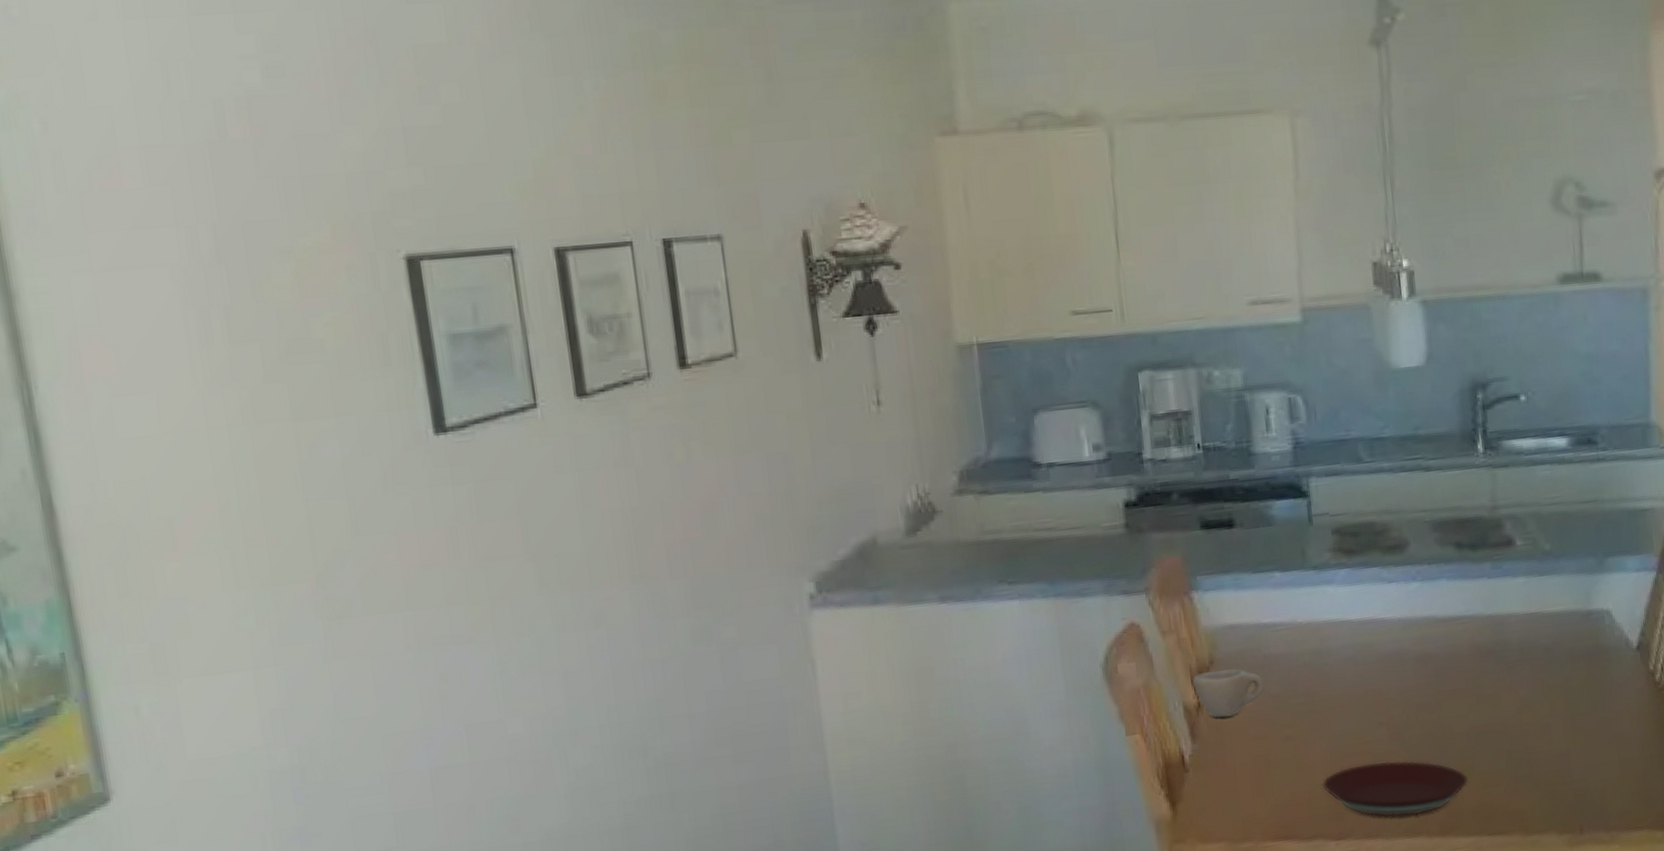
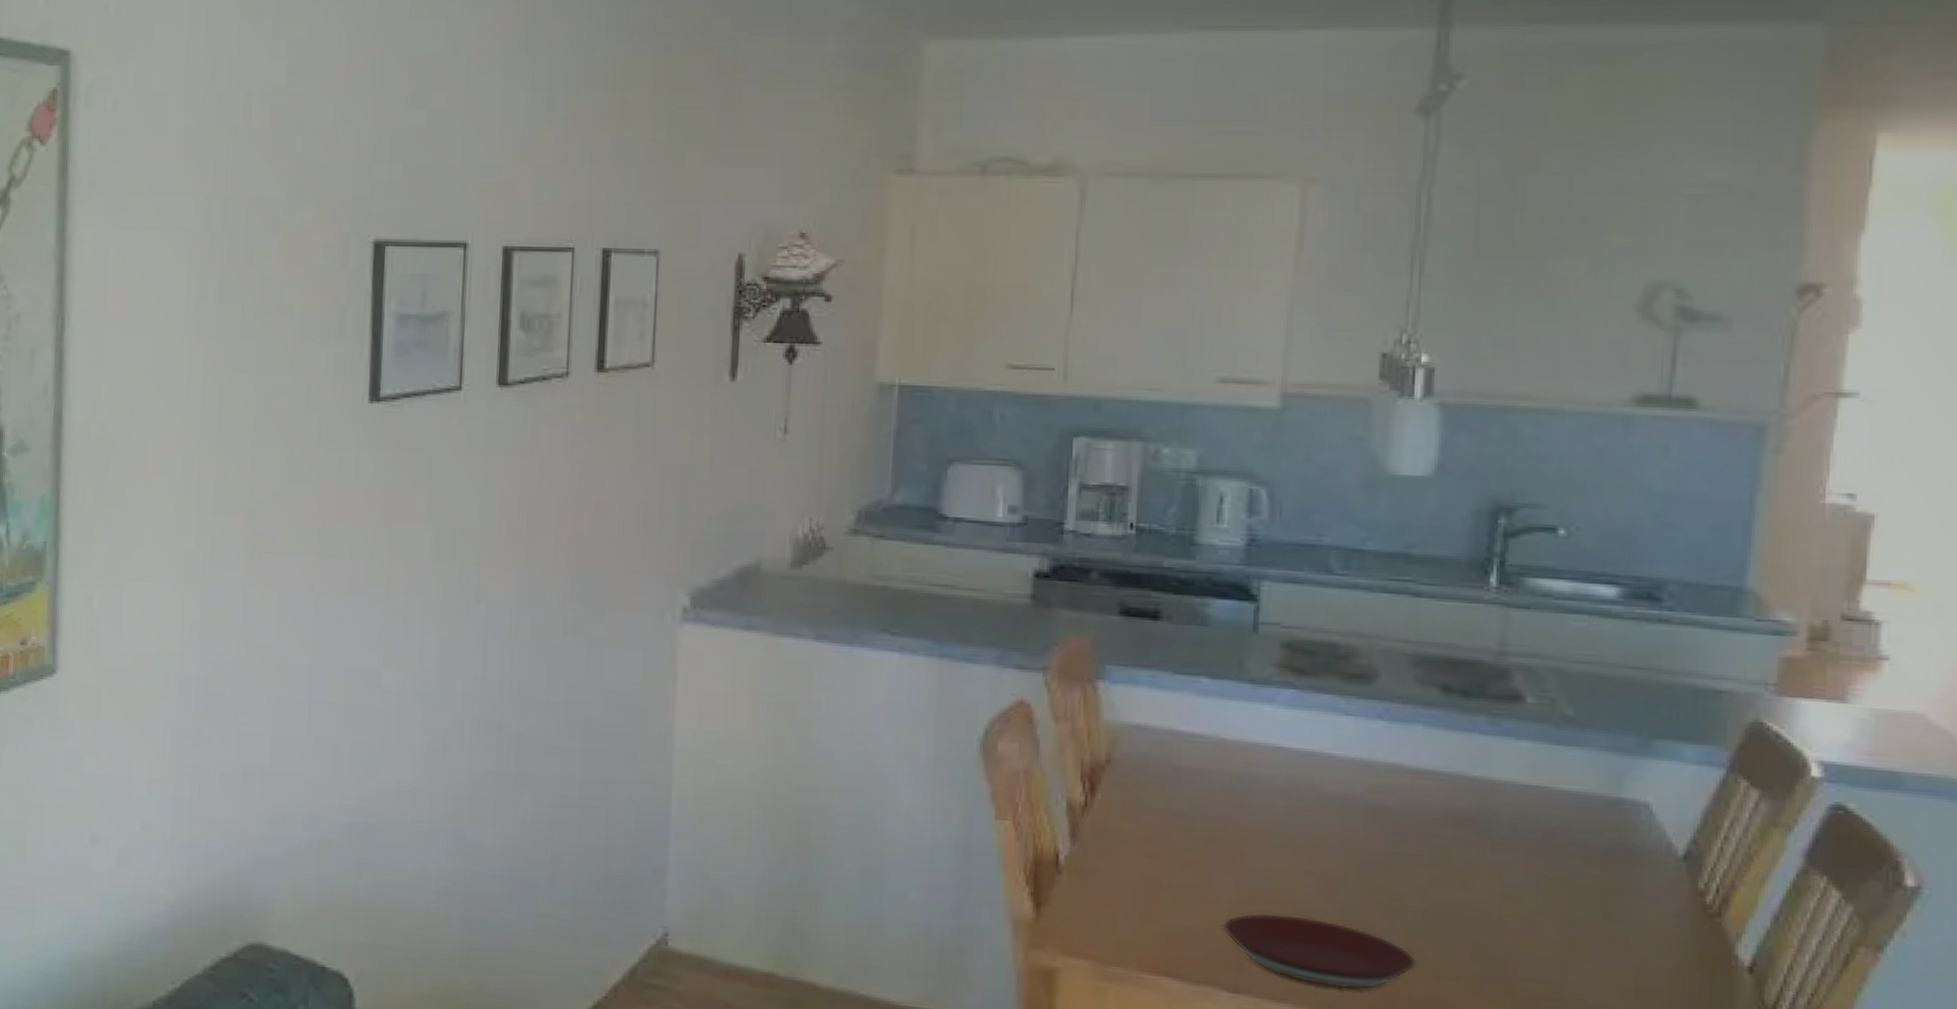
cup: present [1193,668,1264,718] -> none [1083,769,1168,825]

